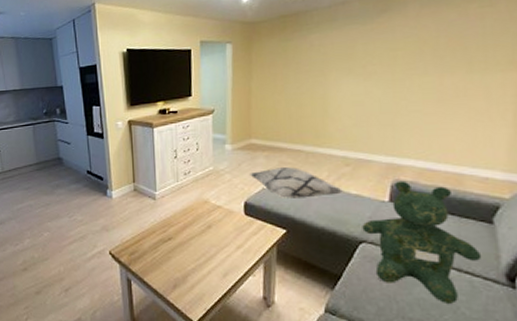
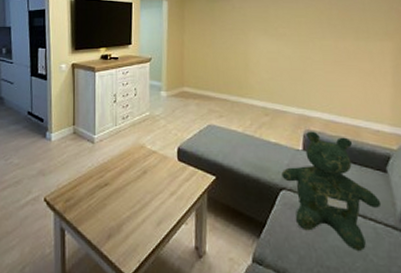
decorative pillow: present [250,167,344,198] -> none [182,115,265,145]

